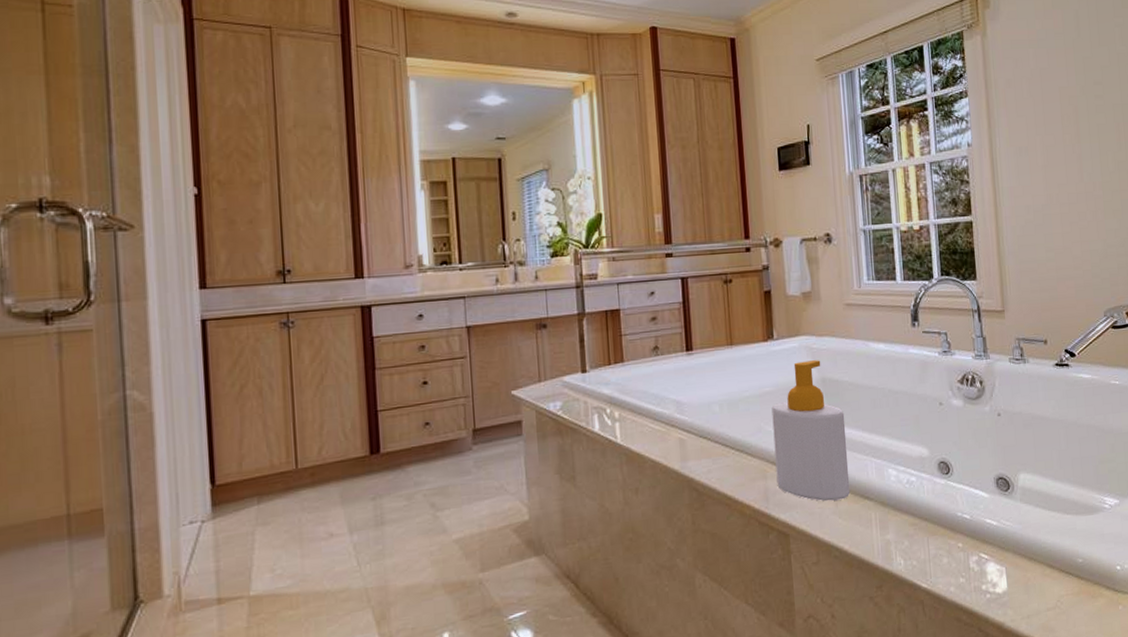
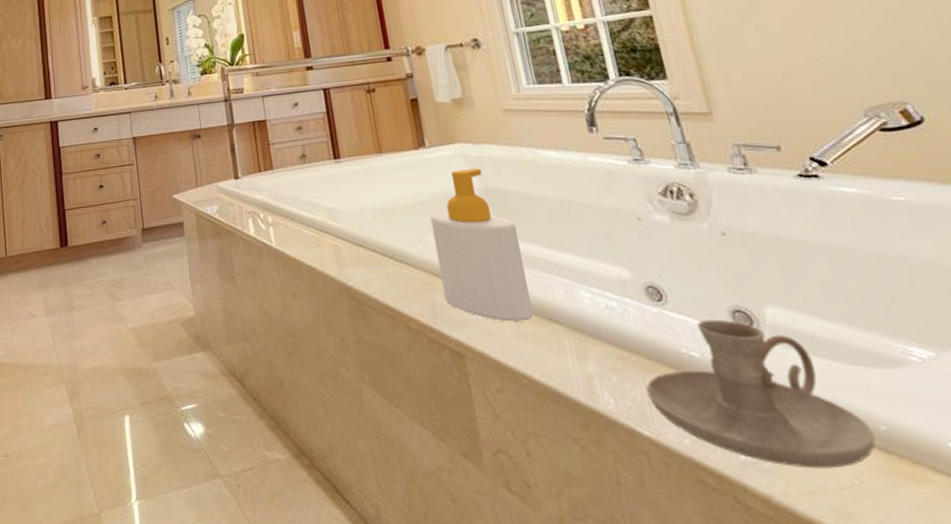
candle holder: none [928,486,1075,598] -> present [645,319,876,469]

